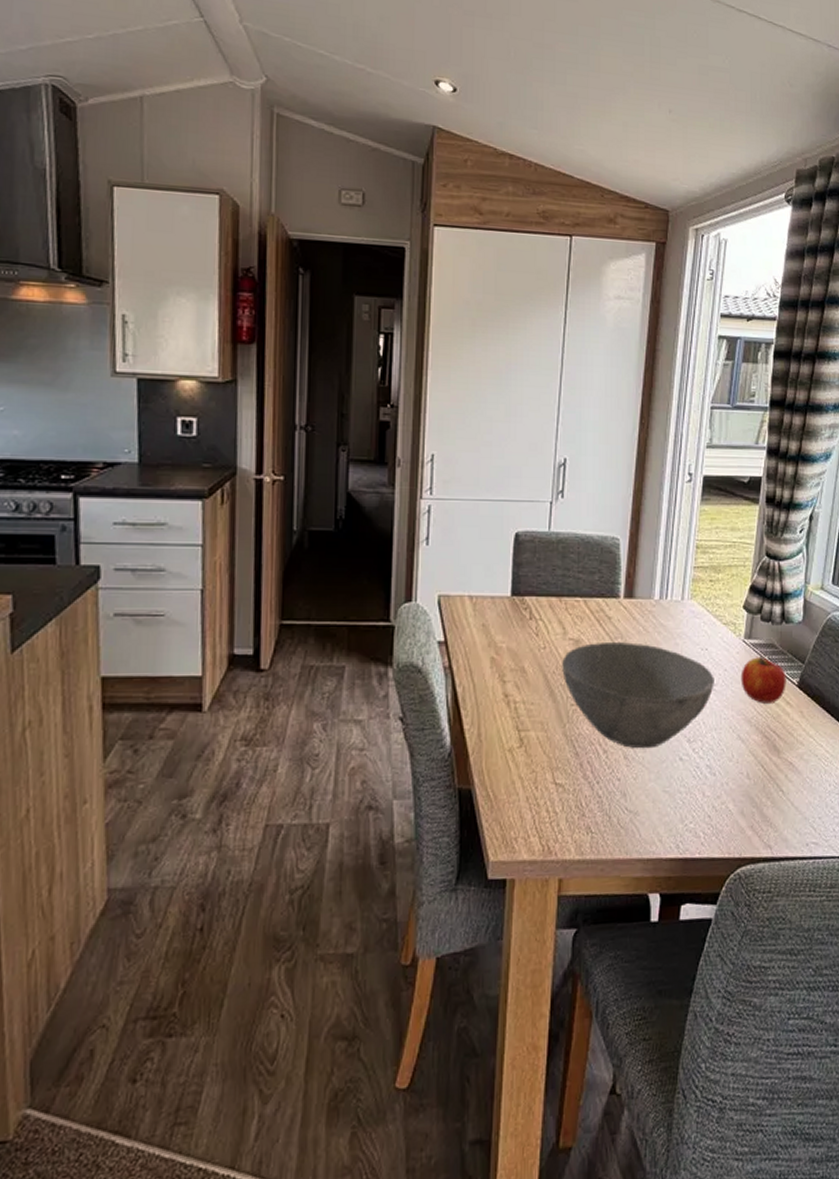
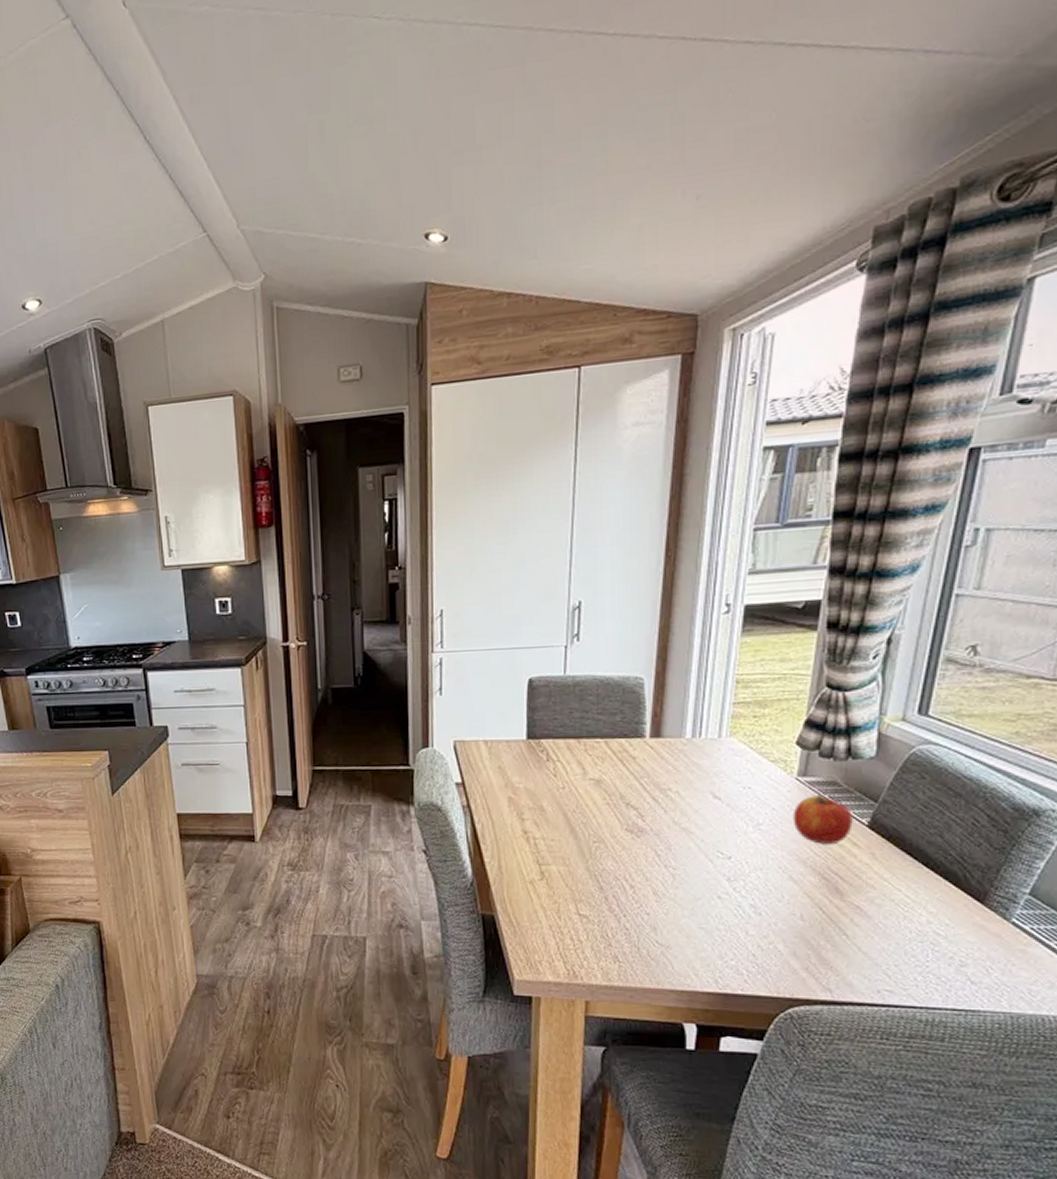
bowl: present [562,642,714,749] -> none [583,782,760,886]

